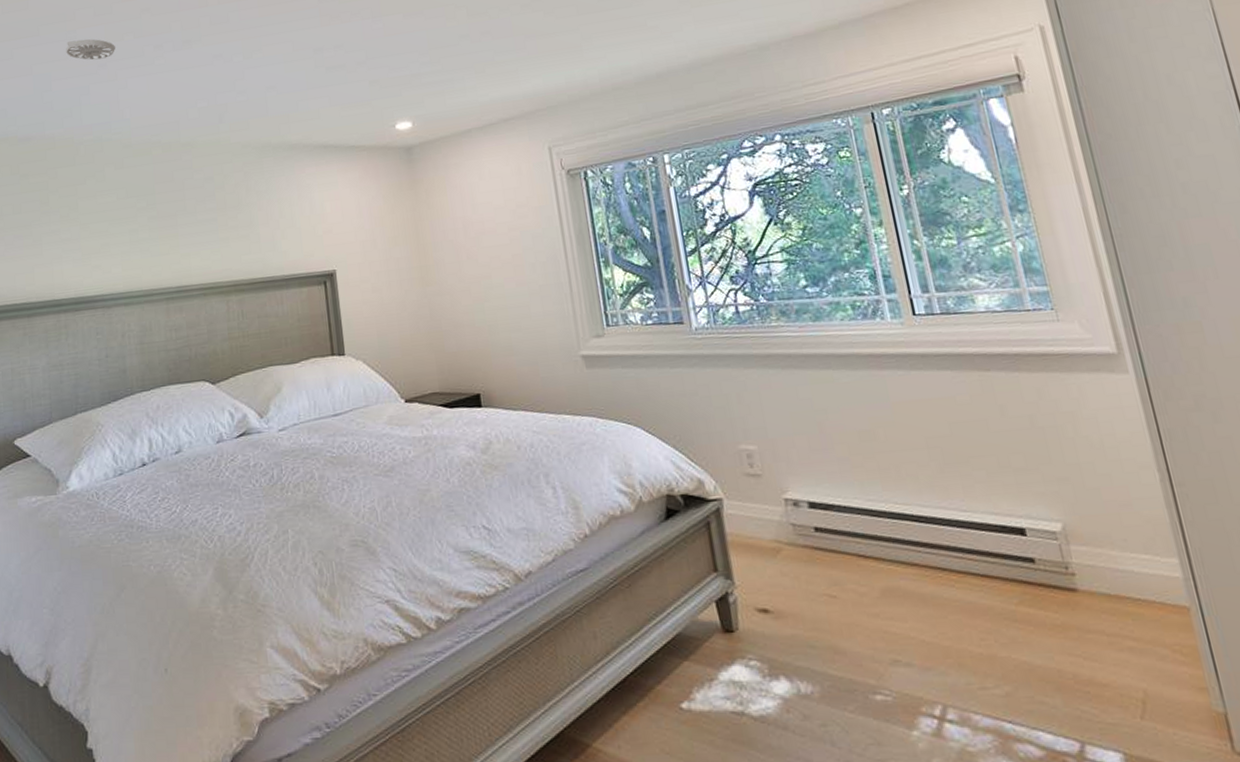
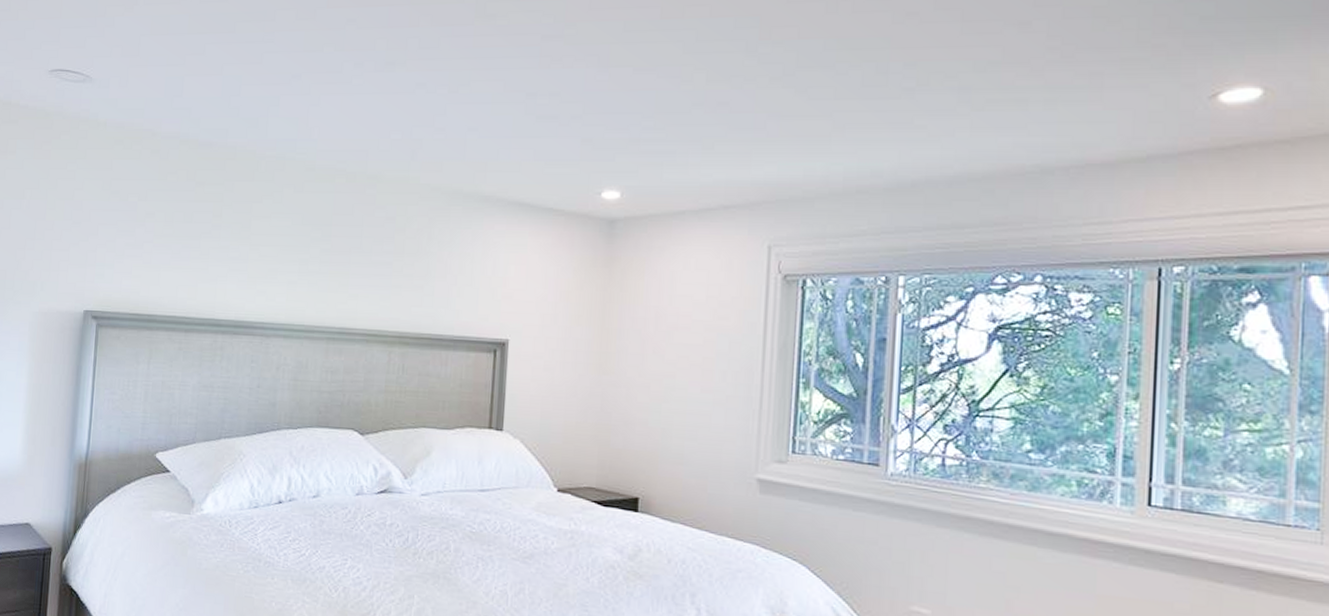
smoke detector: present [66,39,116,60] -> none [260,44,314,69]

